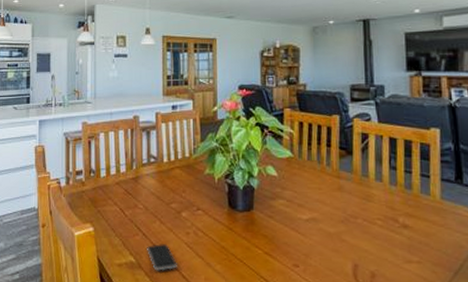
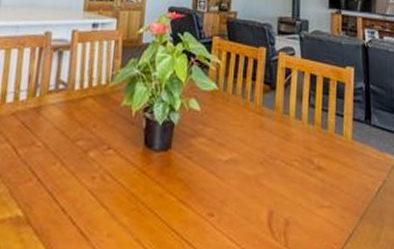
smartphone: present [147,244,177,271] -> none [40,192,76,227]

